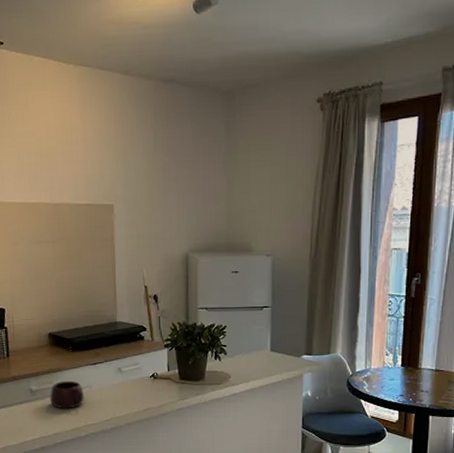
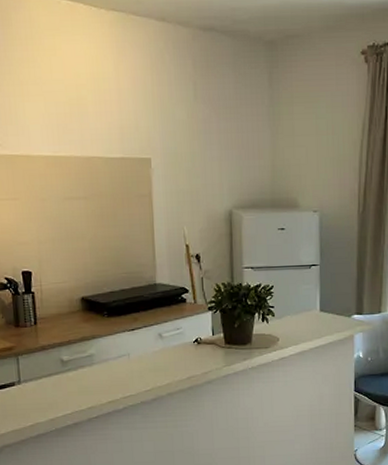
mug: present [50,381,84,409] -> none [83,349,121,380]

